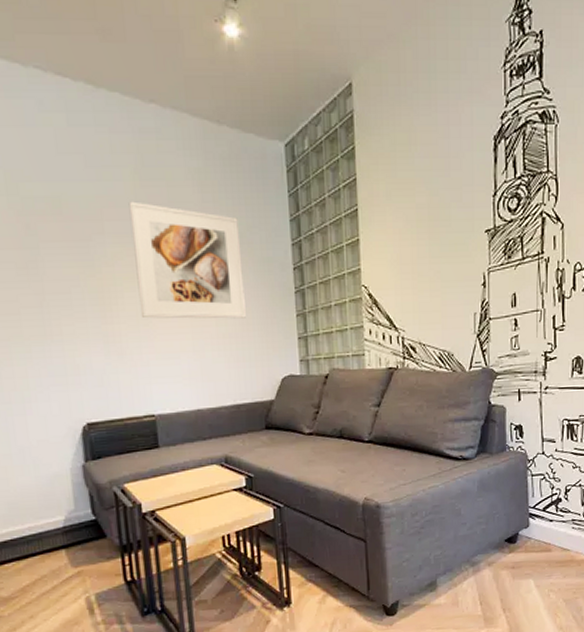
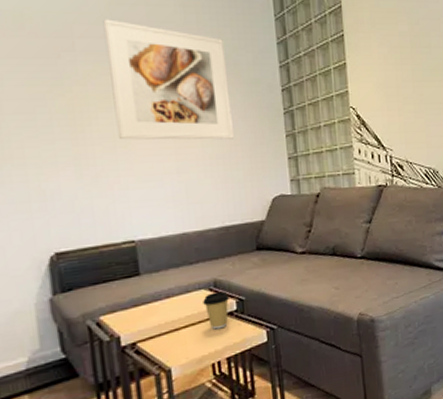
coffee cup: none [215,467,239,504] -> present [203,291,229,330]

